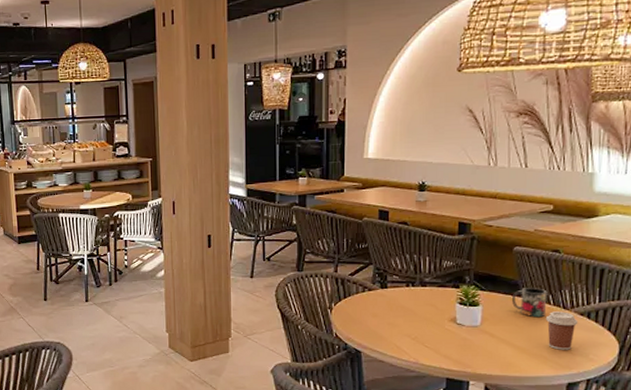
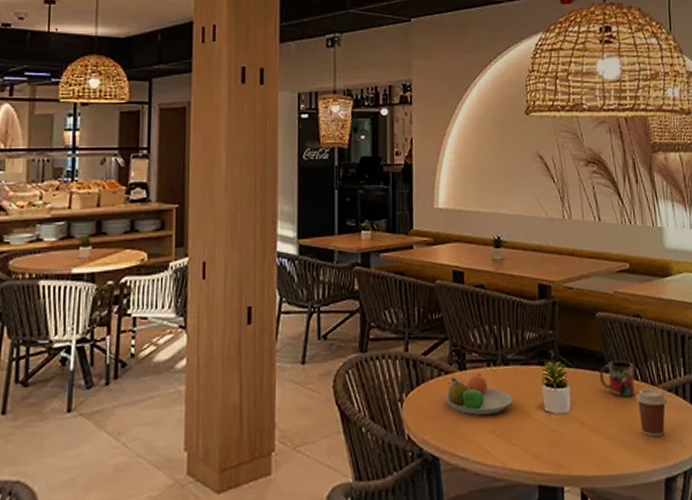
fruit bowl: none [367,291,427,324] -> present [444,373,512,416]

